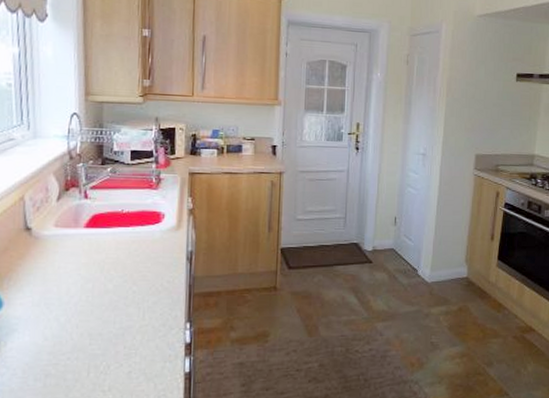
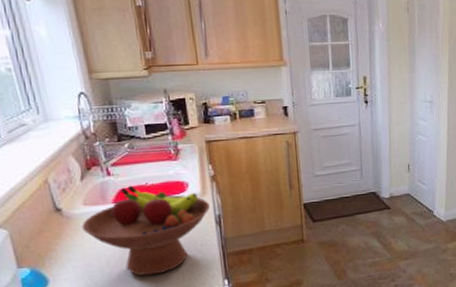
fruit bowl: none [48,210,184,310] -> present [81,185,211,276]

